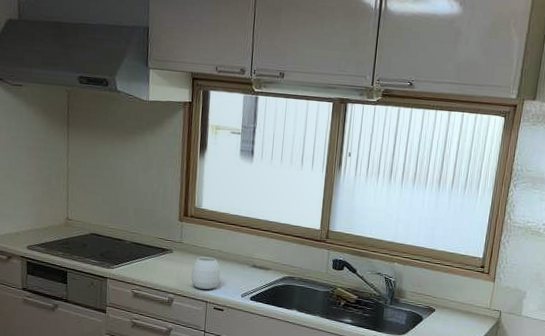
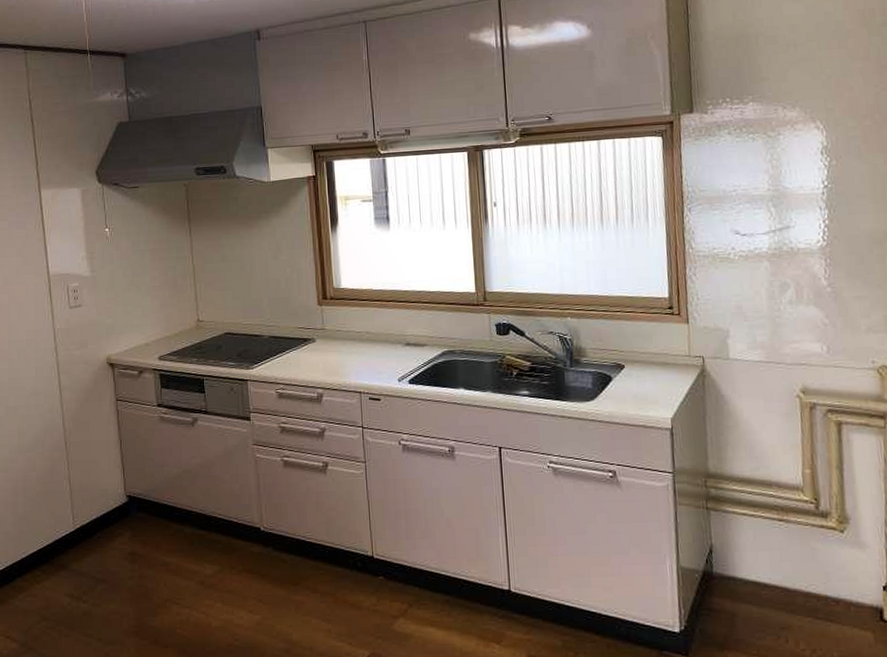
cup: present [190,257,221,290] -> none [338,341,372,378]

